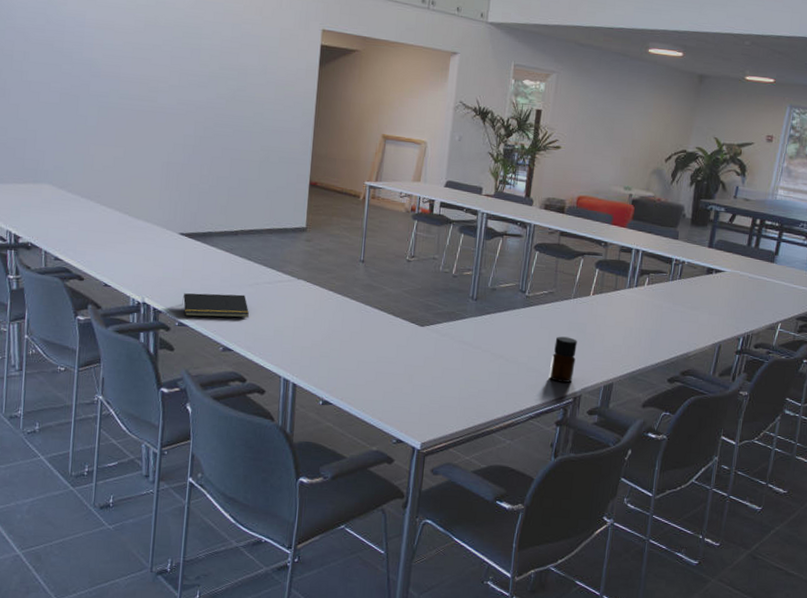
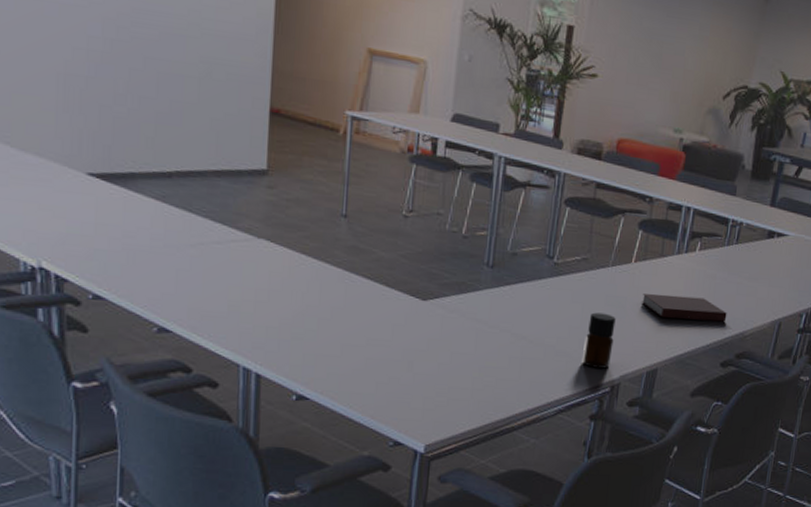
notepad: present [182,293,249,318] -> none [96,255,192,289]
notebook: none [598,320,673,345] -> present [641,293,727,322]

